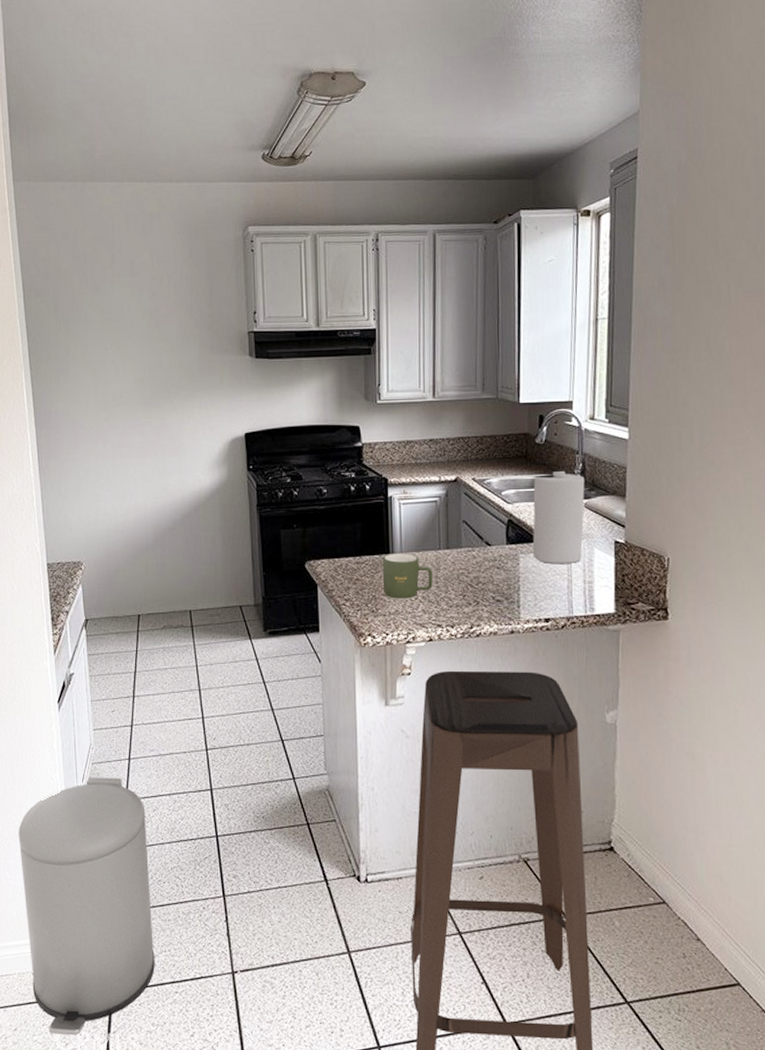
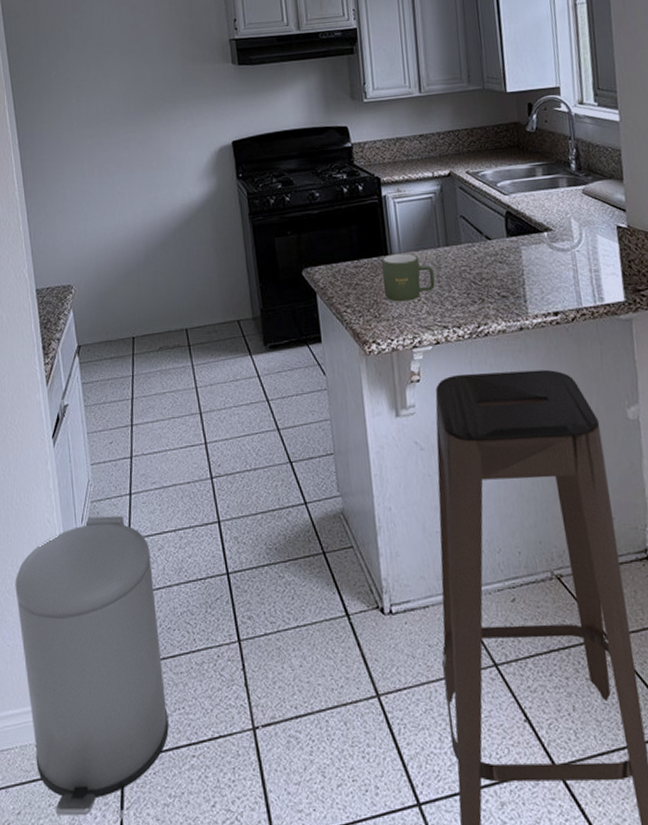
paper towel holder: present [533,470,585,565] -> none [528,157,586,255]

